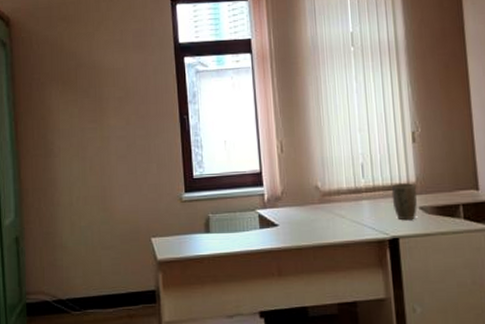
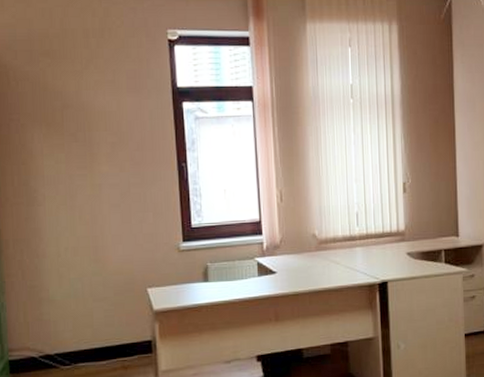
plant pot: present [391,182,417,221] -> none [382,230,405,266]

